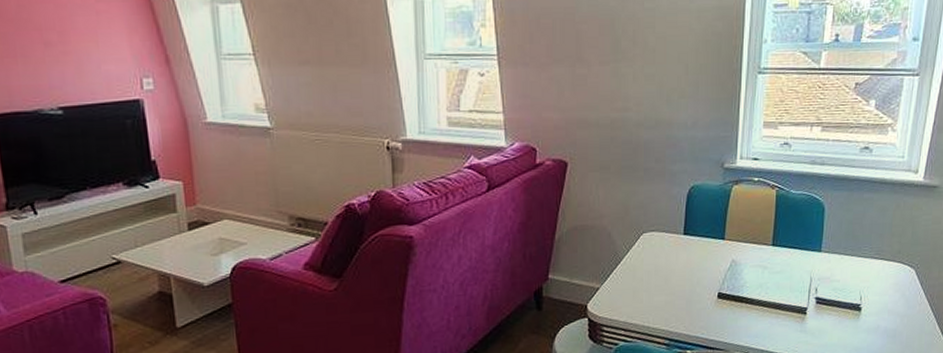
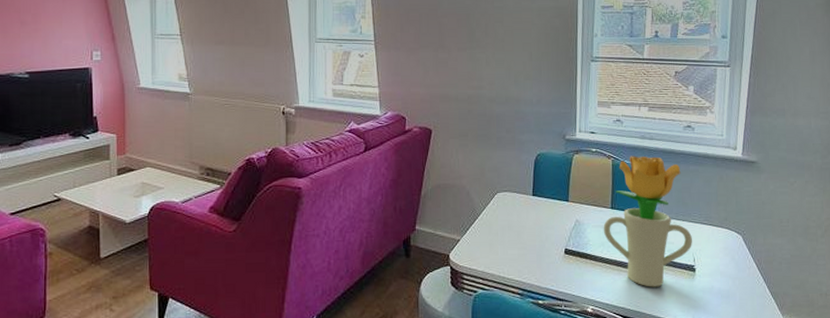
potted flower: none [762,184,860,330] -> present [603,156,692,287]

